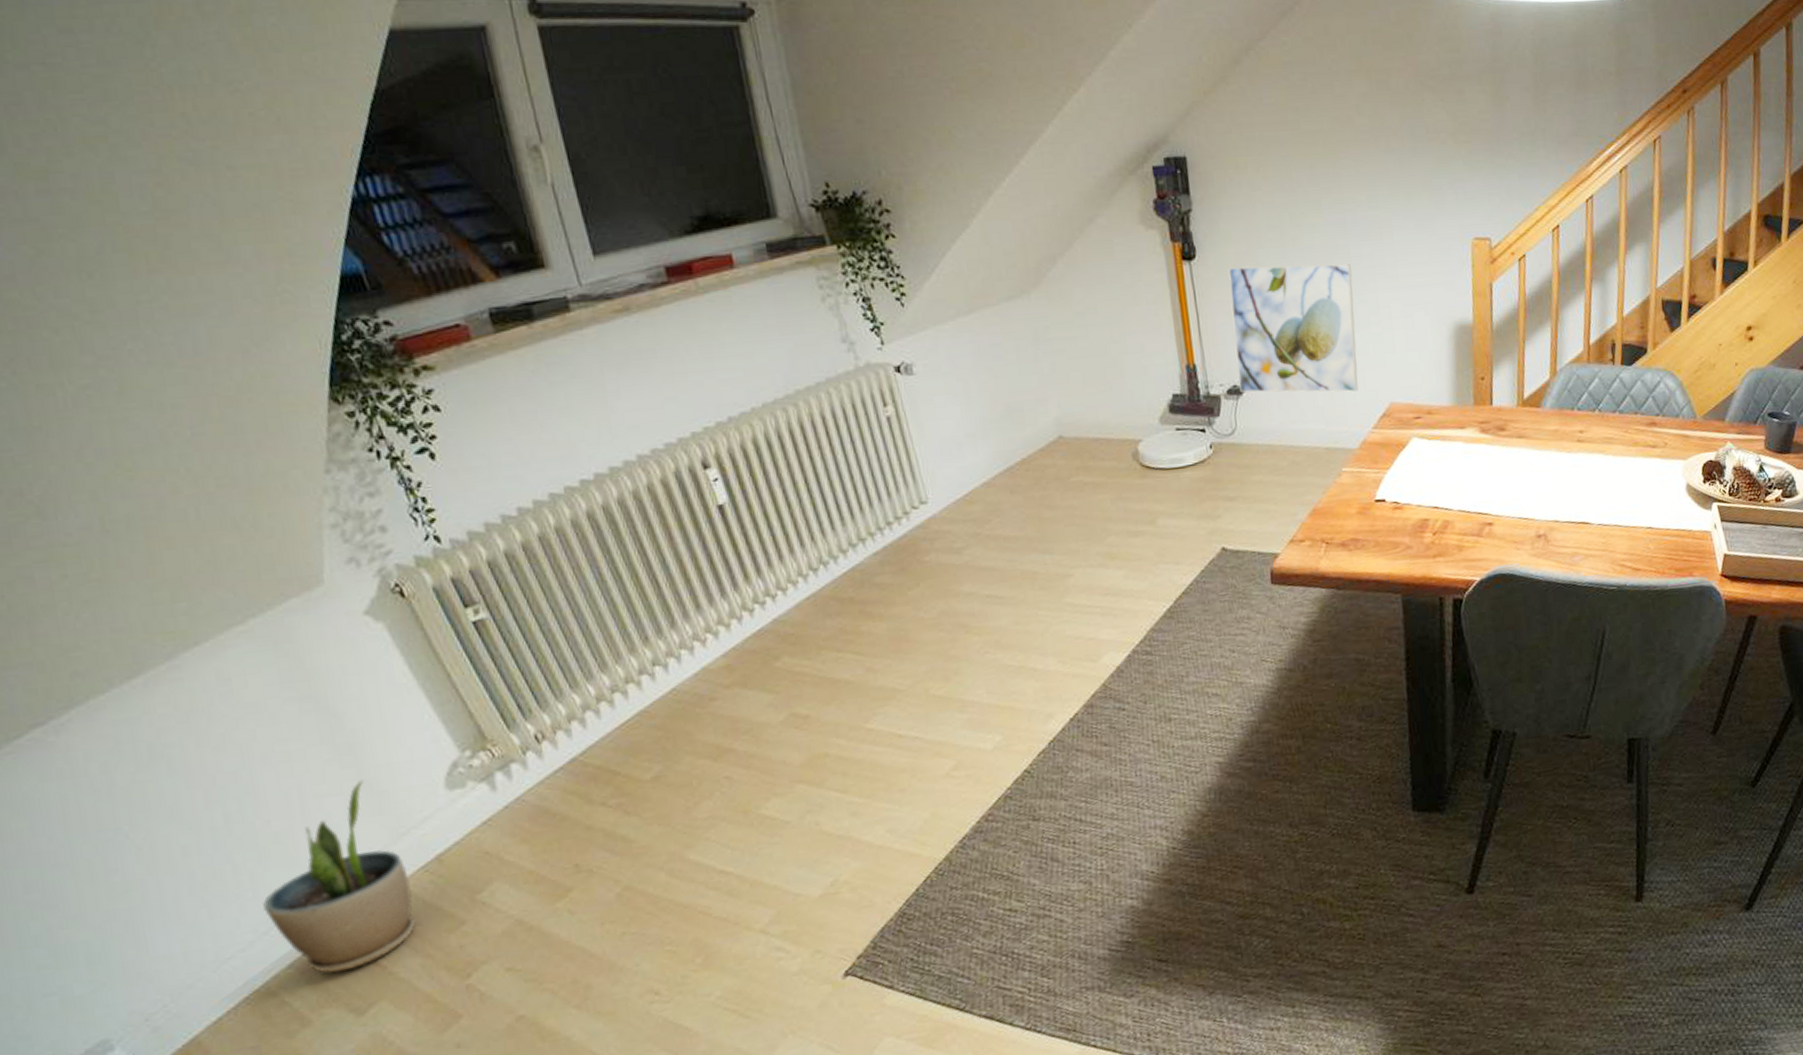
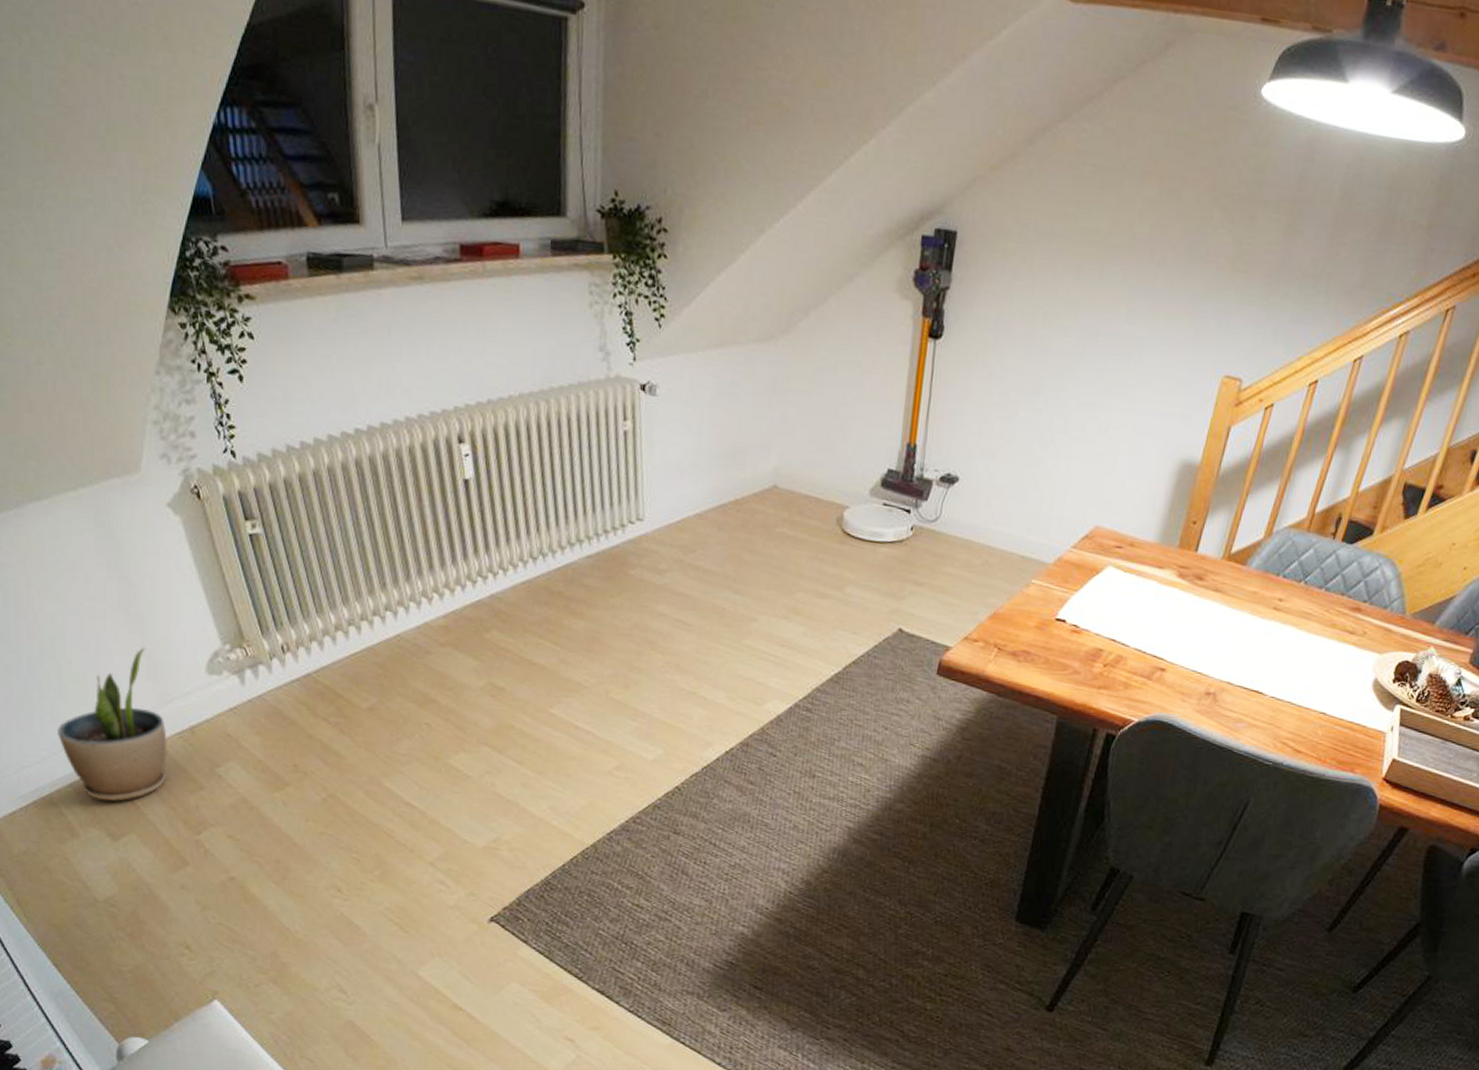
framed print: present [1228,263,1358,393] -> none [953,354,1092,507]

